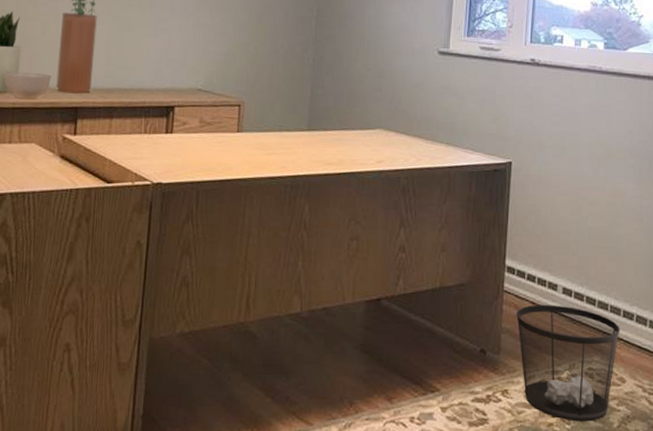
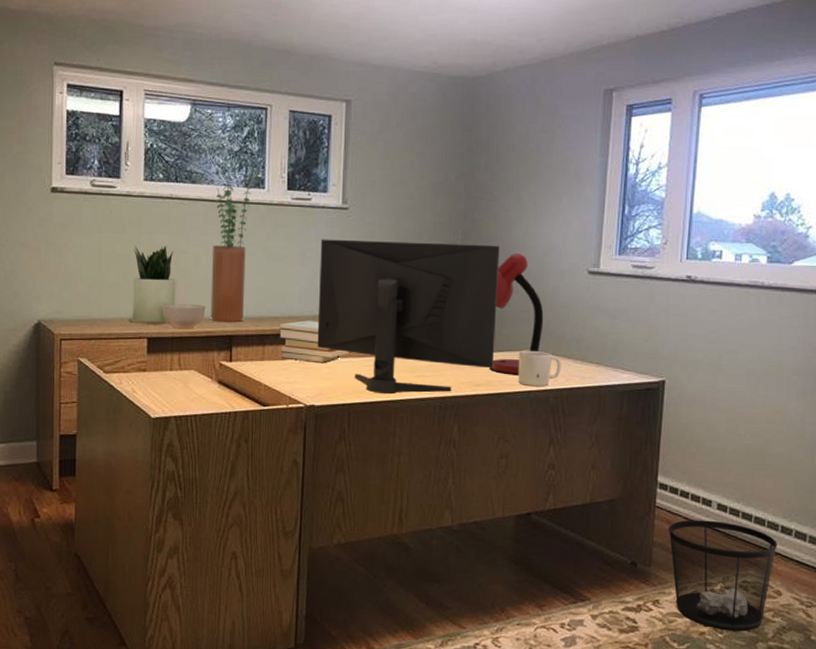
books: none [127,93,201,139] -> present [278,320,350,364]
computer monitor: none [167,10,353,172] -> present [317,239,500,395]
desk lamp: none [342,31,396,155] -> present [489,253,544,375]
mug: none [369,129,412,167] -> present [518,351,561,387]

